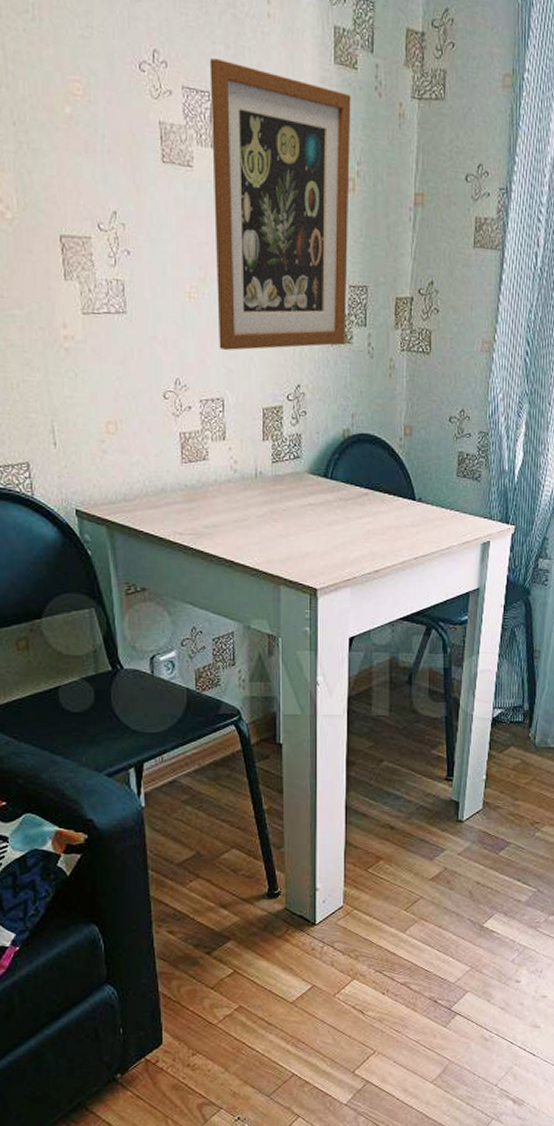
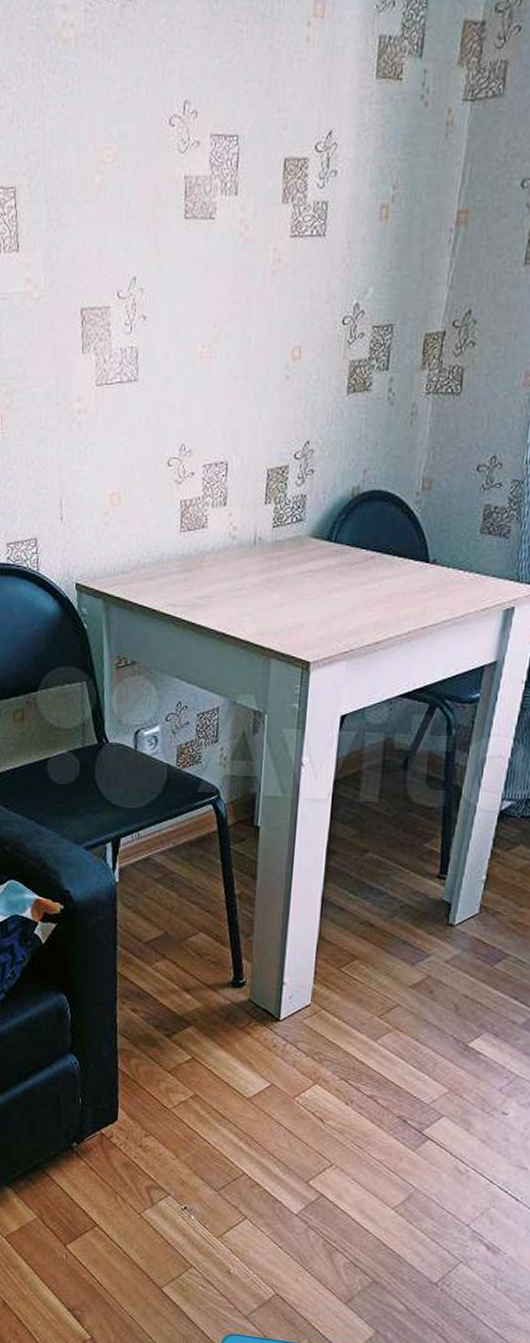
wall art: present [209,58,351,350] -> none [227,98,393,410]

